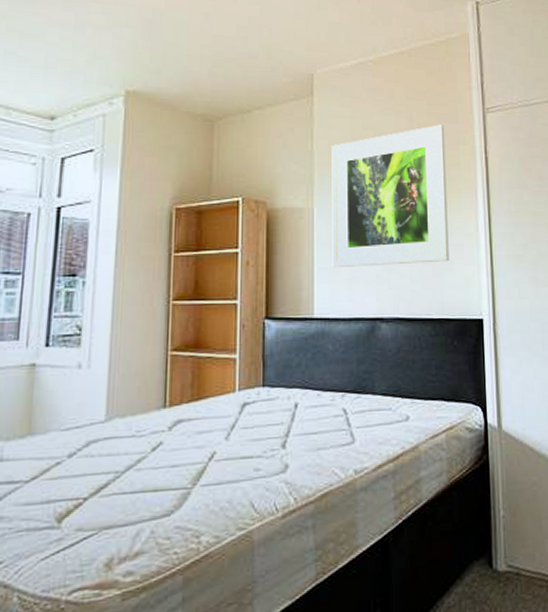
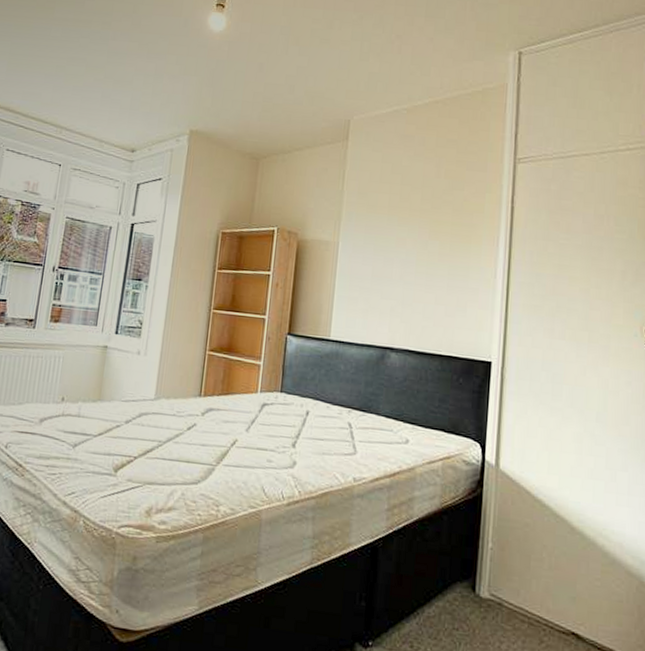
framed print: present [331,124,449,268] -> none [351,172,472,304]

